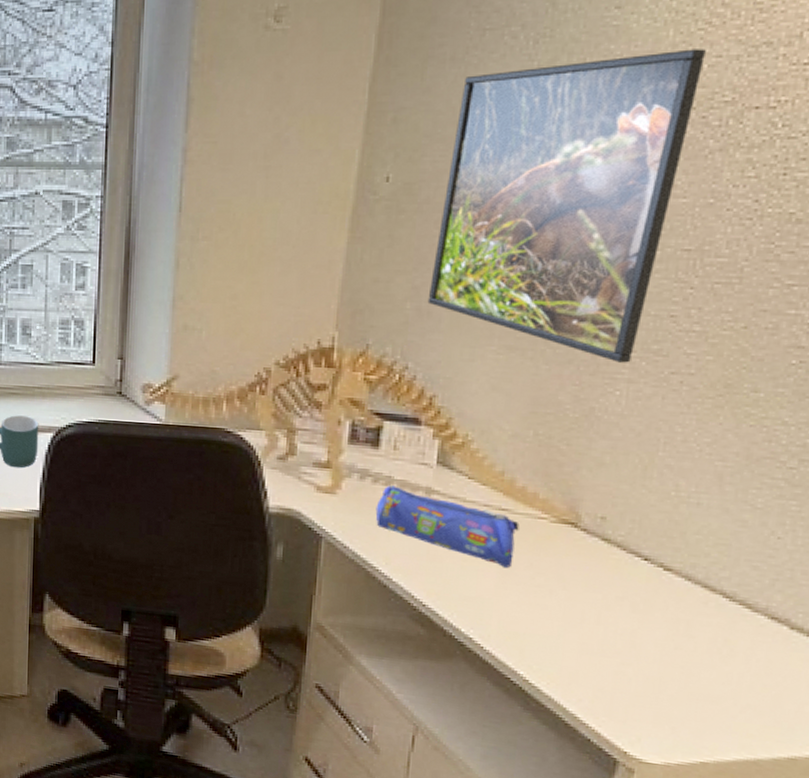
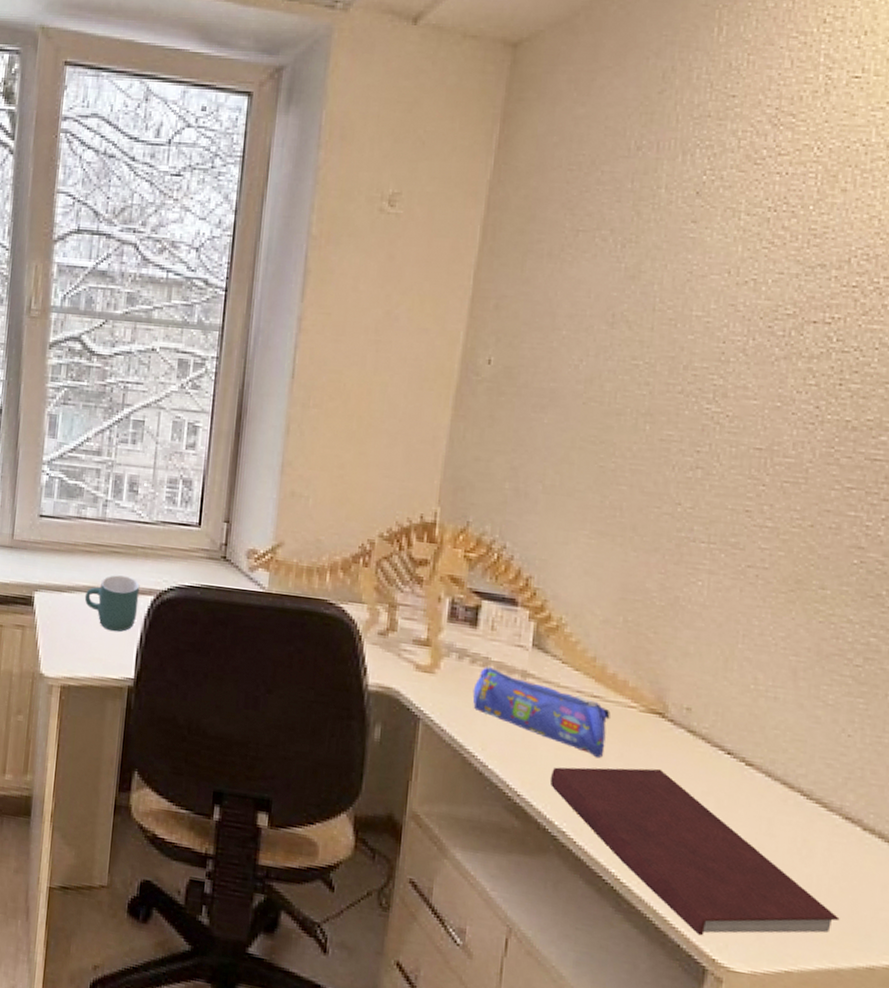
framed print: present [427,49,706,363] -> none [525,264,770,554]
notebook: none [456,576,761,731] -> present [549,767,840,936]

